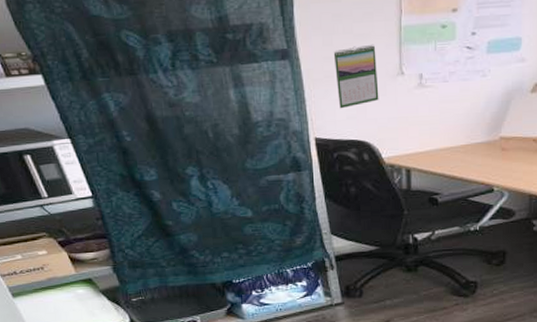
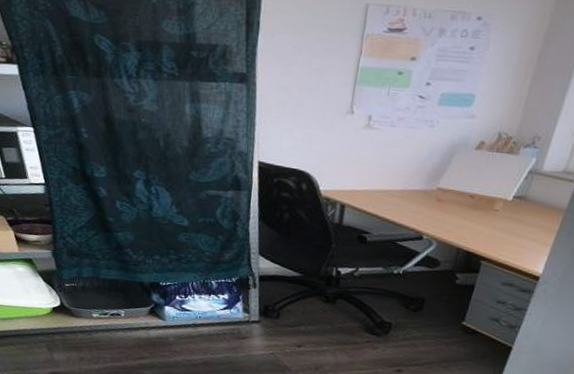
calendar: present [333,44,379,109] -> none [286,79,330,138]

